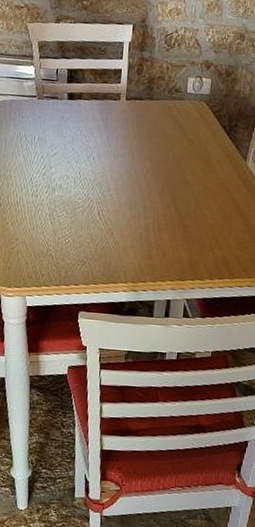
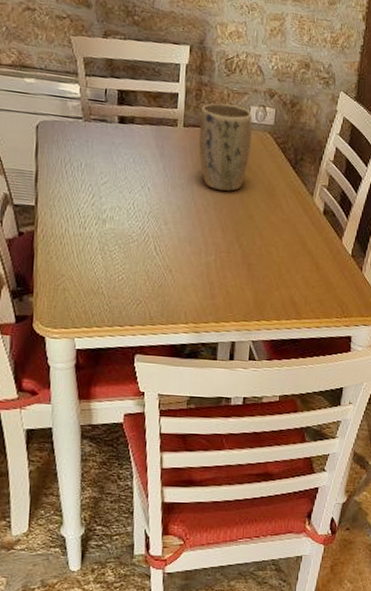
plant pot: none [139,76,190,158] -> present [198,102,253,191]

